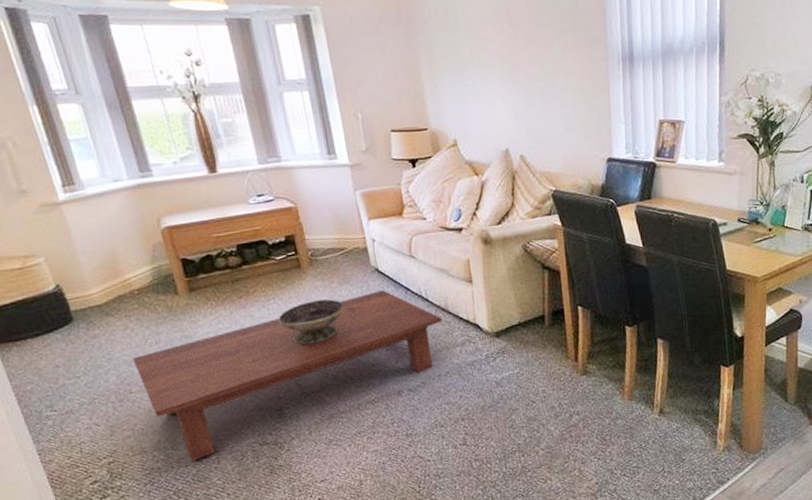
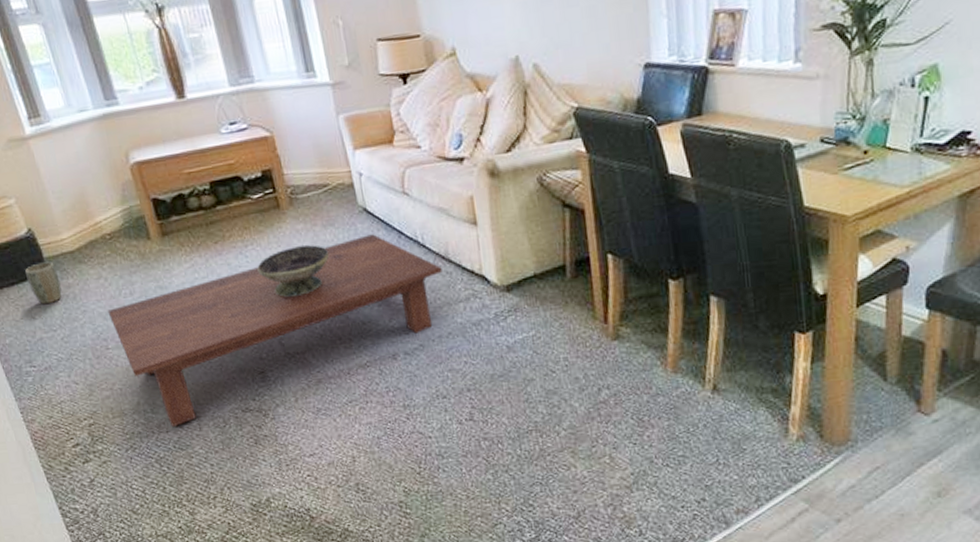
plant pot: none [51,314,88,354] -> present [25,261,62,305]

